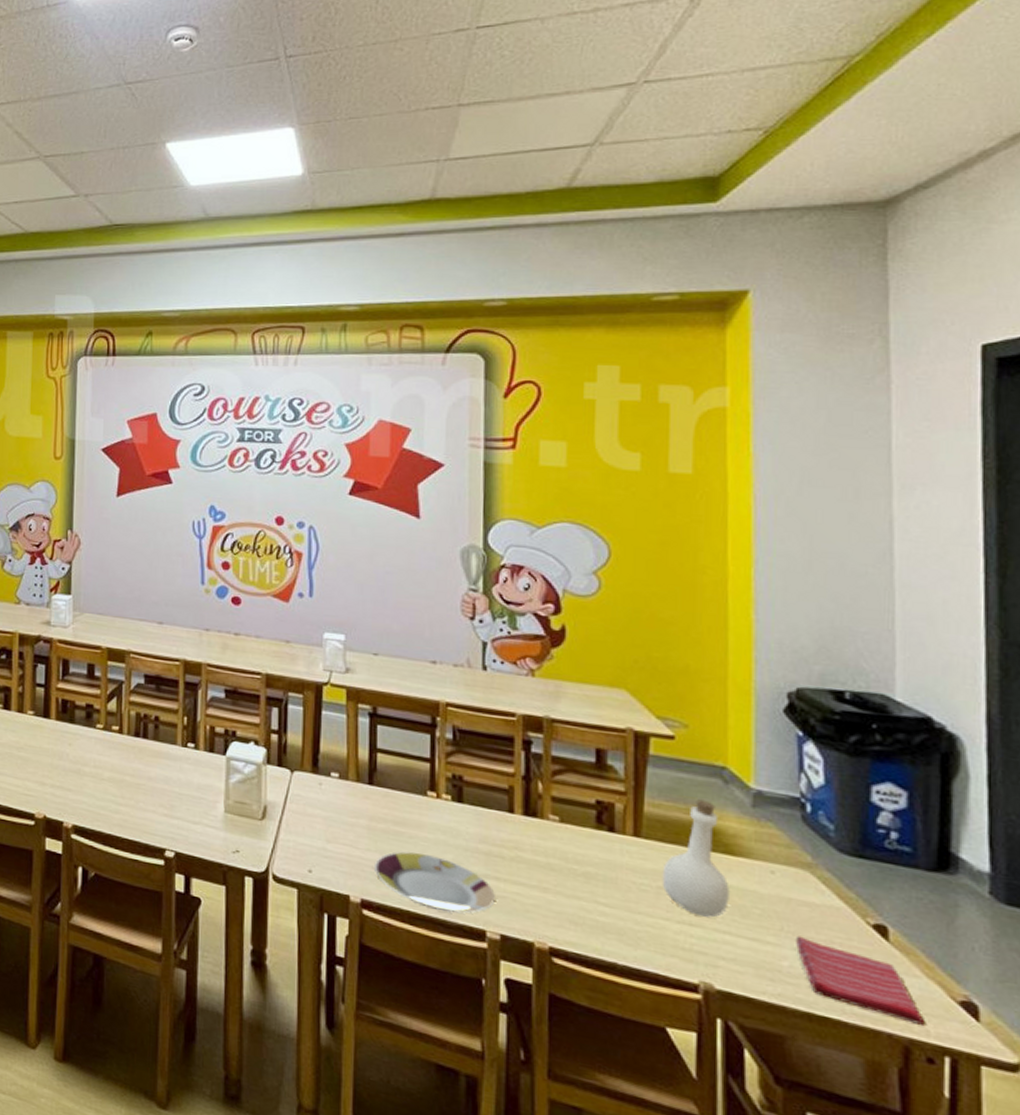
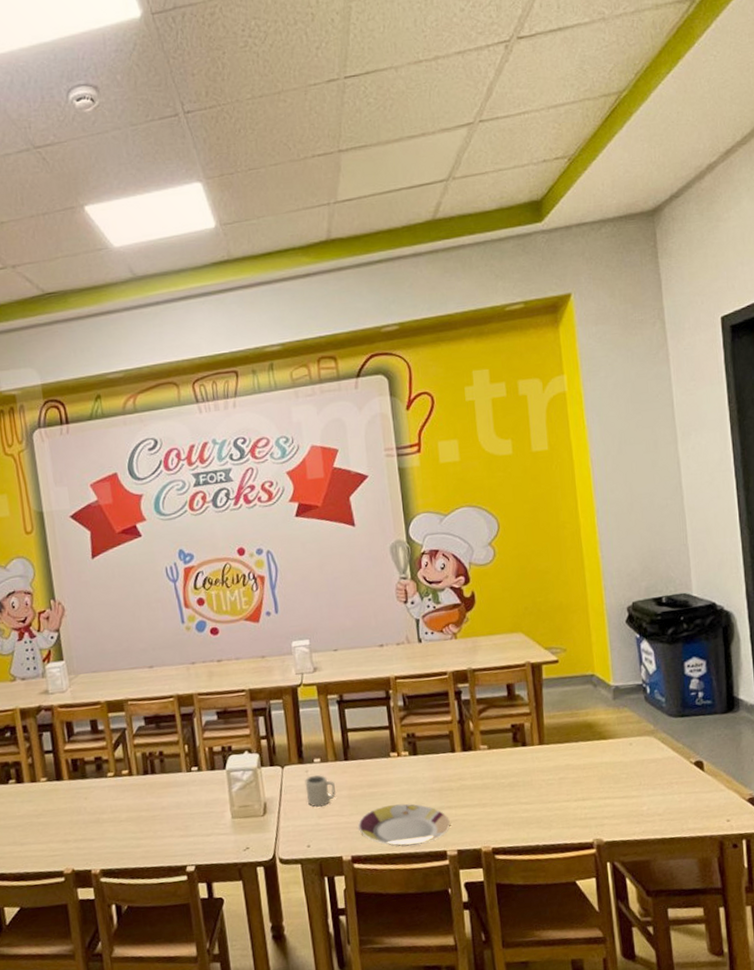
cup: none [316,790,353,830] -> present [305,774,337,807]
bottle: present [662,799,730,917] -> none [561,703,606,791]
dish towel: present [795,935,926,1025] -> none [649,785,730,824]

